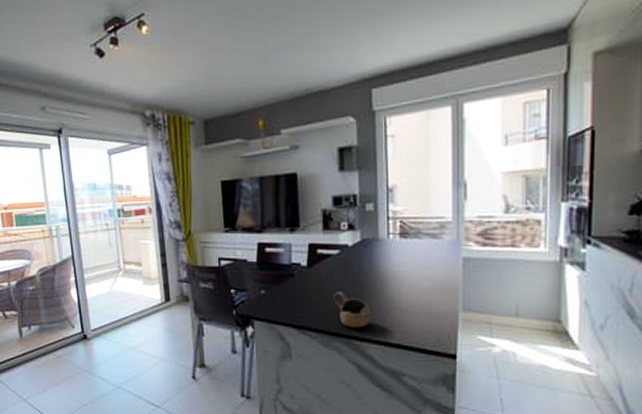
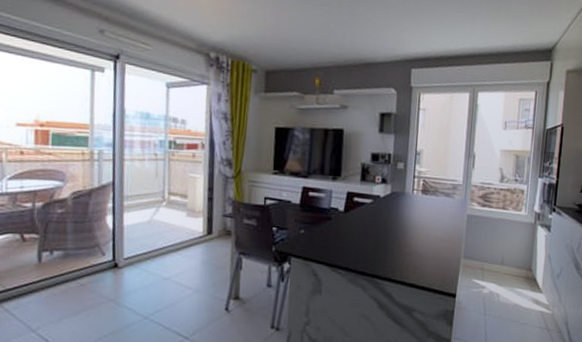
cup: present [333,291,373,328] -> none [363,235,394,269]

